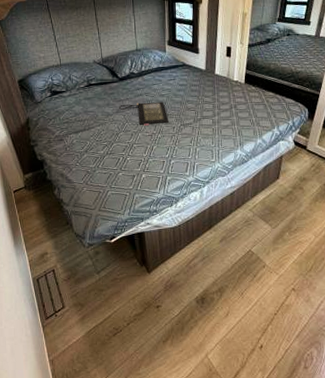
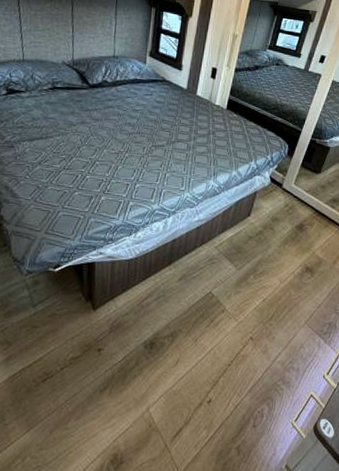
clutch bag: present [119,102,169,126] -> none [85,115,140,142]

